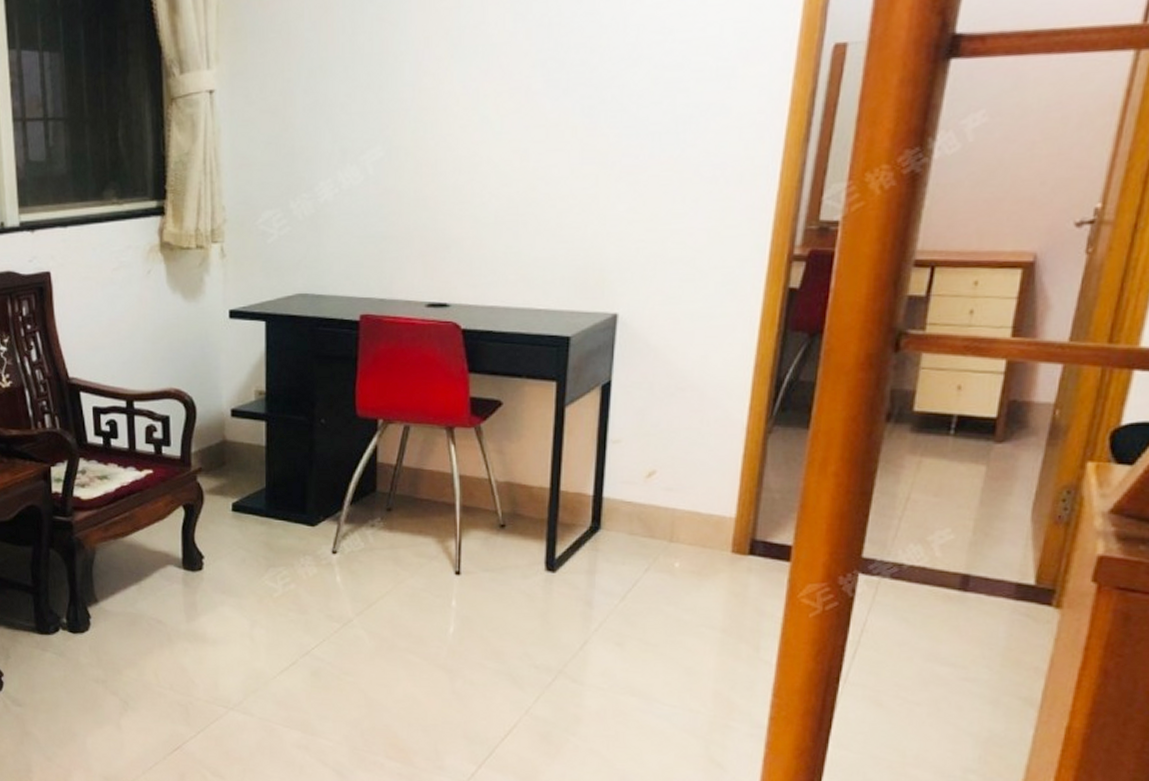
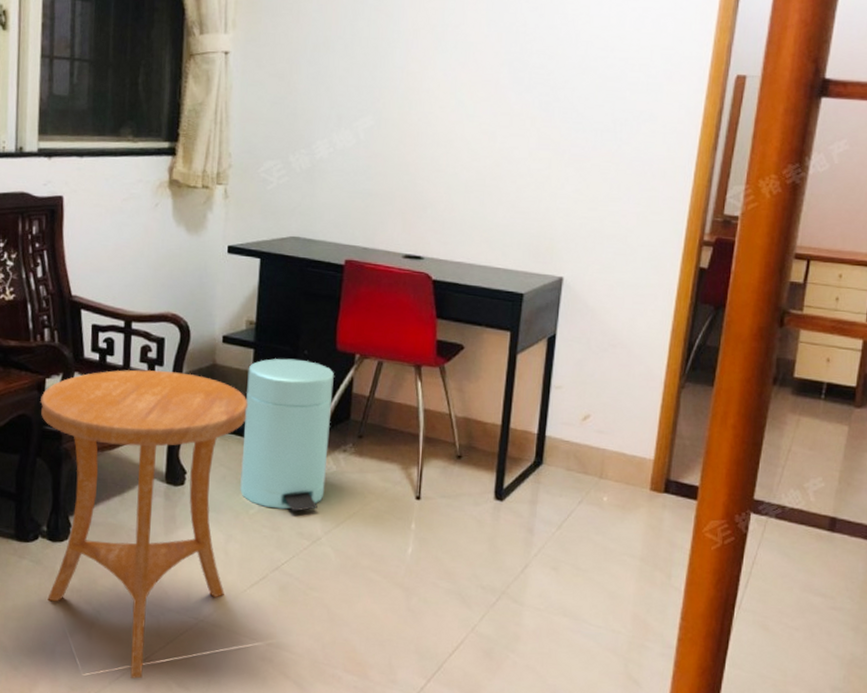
side table: none [48,450,264,768] -> present [40,369,249,679]
trash can: none [261,429,356,593] -> present [240,358,334,512]

